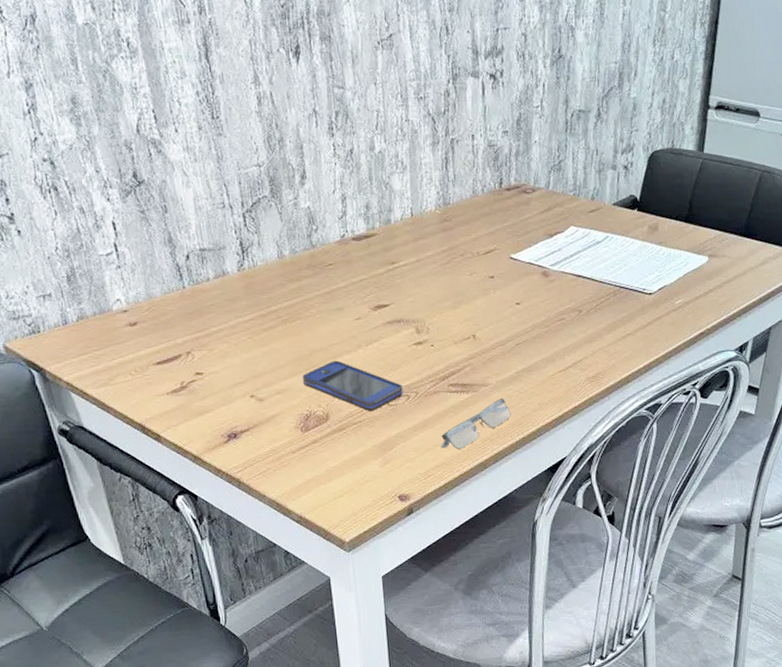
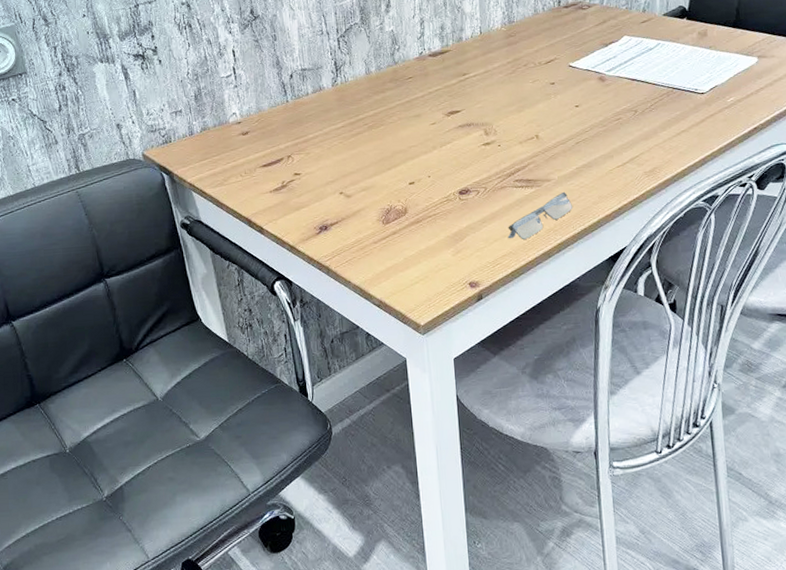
mobile phone: present [302,360,403,411] -> none [384,160,473,205]

